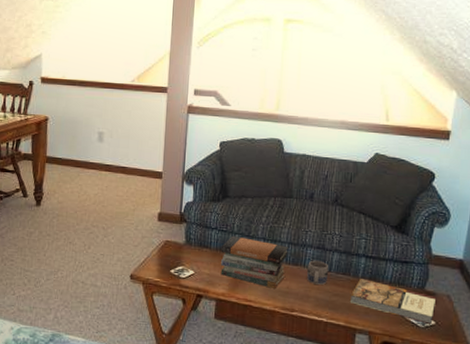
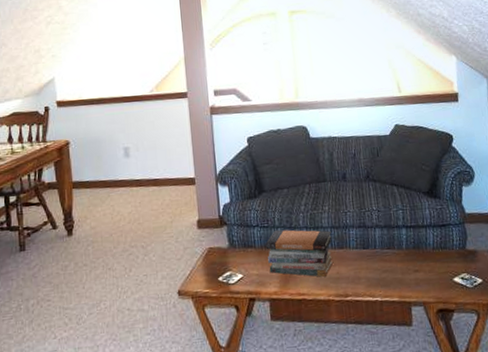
mug: present [307,260,329,285] -> none [353,239,375,264]
book: present [349,279,437,324] -> none [399,249,479,283]

